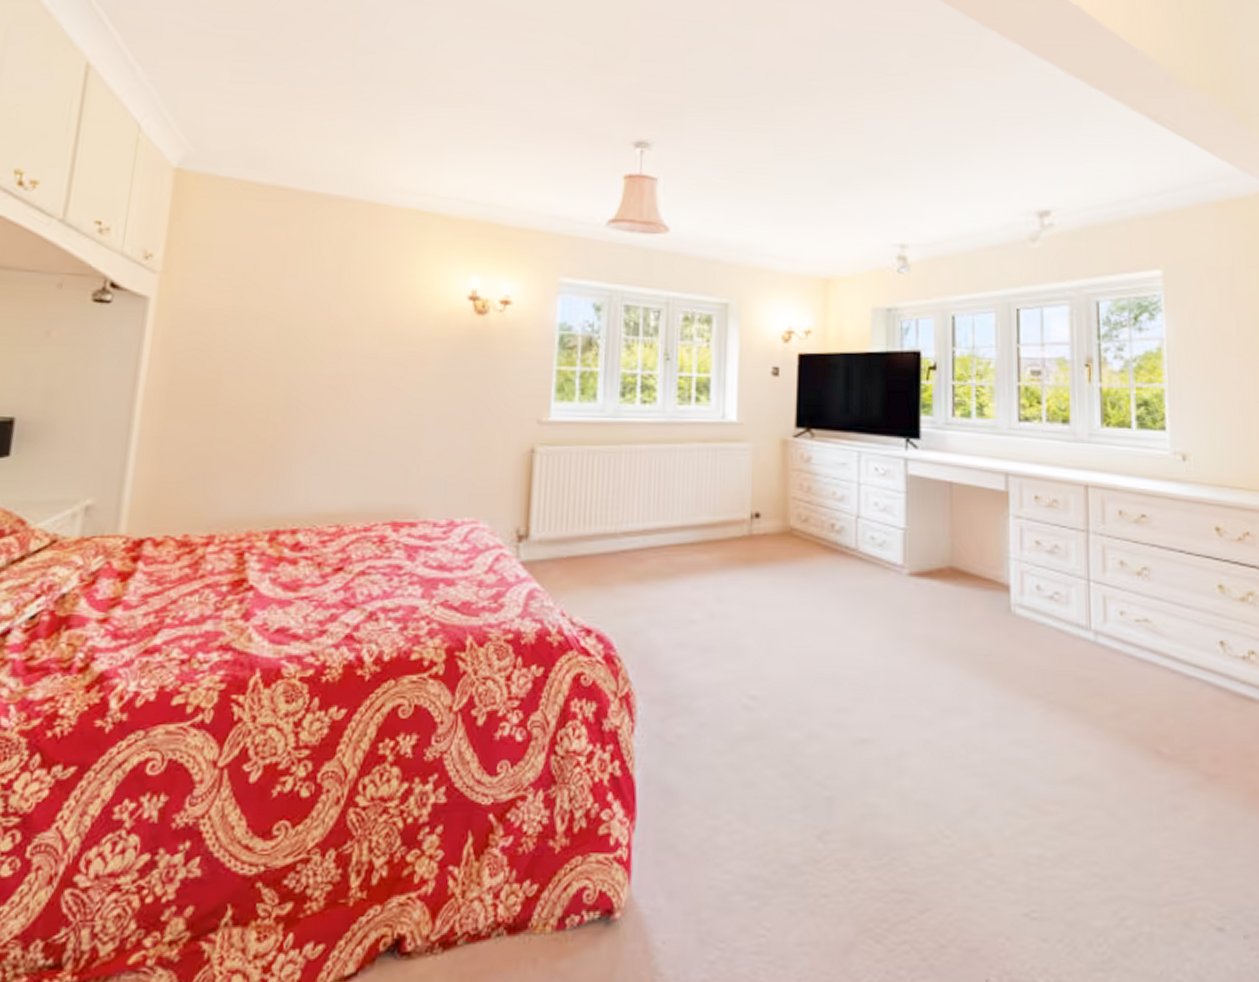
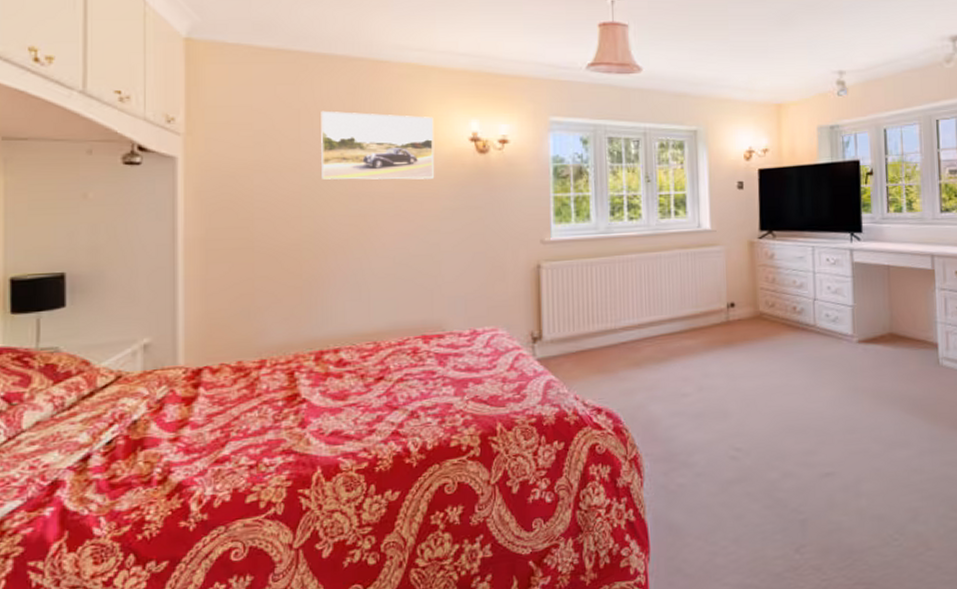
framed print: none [301,255,431,340] -> present [321,110,435,180]

